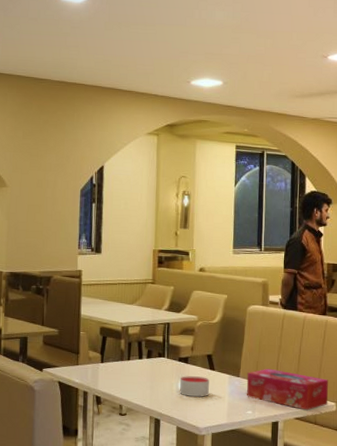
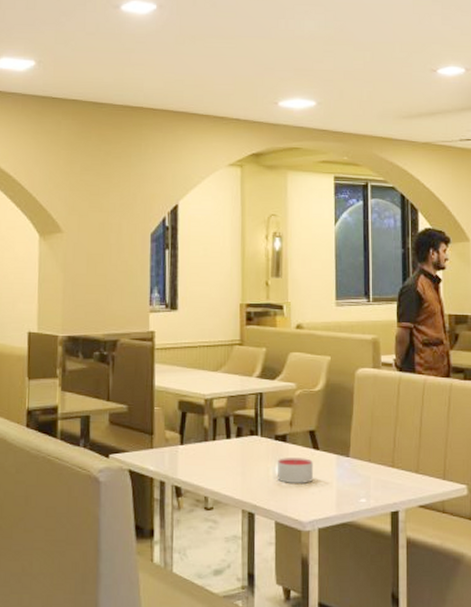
tissue box: present [246,368,328,411] -> none [358,445,458,496]

